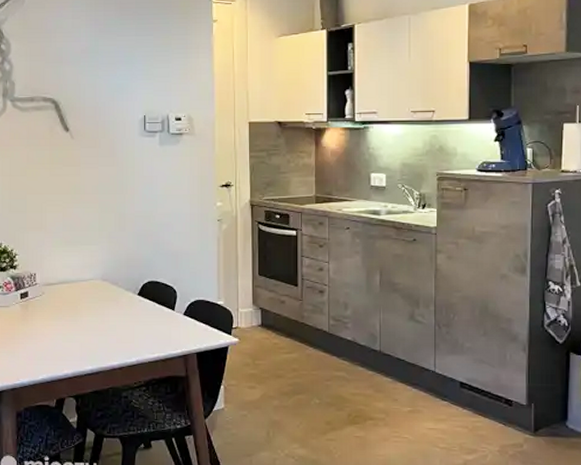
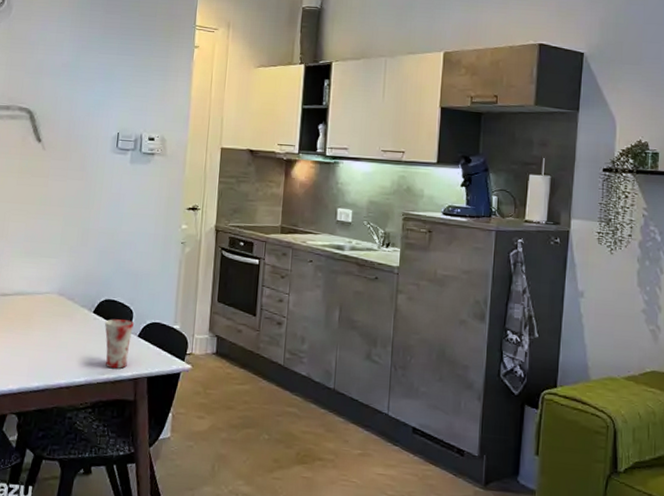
mug: none [149,300,179,348] -> present [104,319,135,369]

